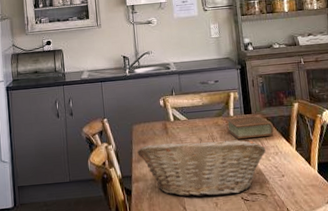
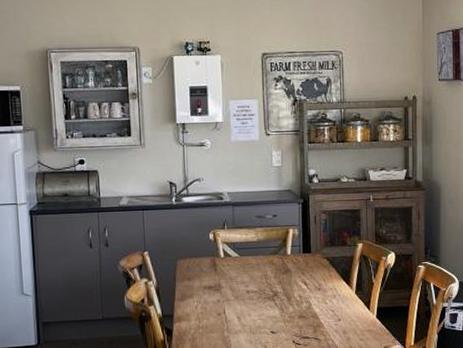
fruit basket: present [136,137,266,197] -> none [180,276,323,340]
book: present [226,115,275,140] -> none [282,255,334,280]

